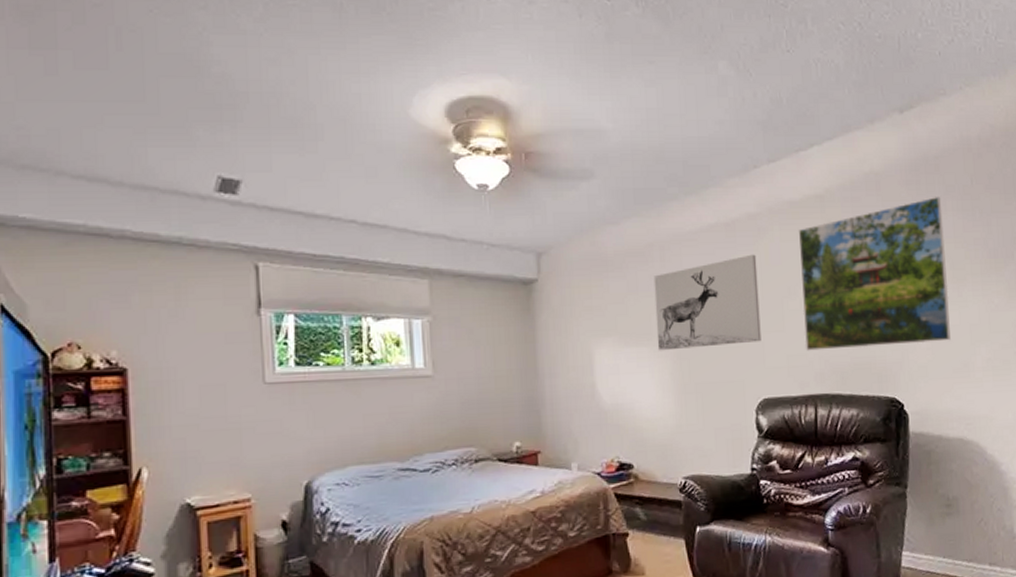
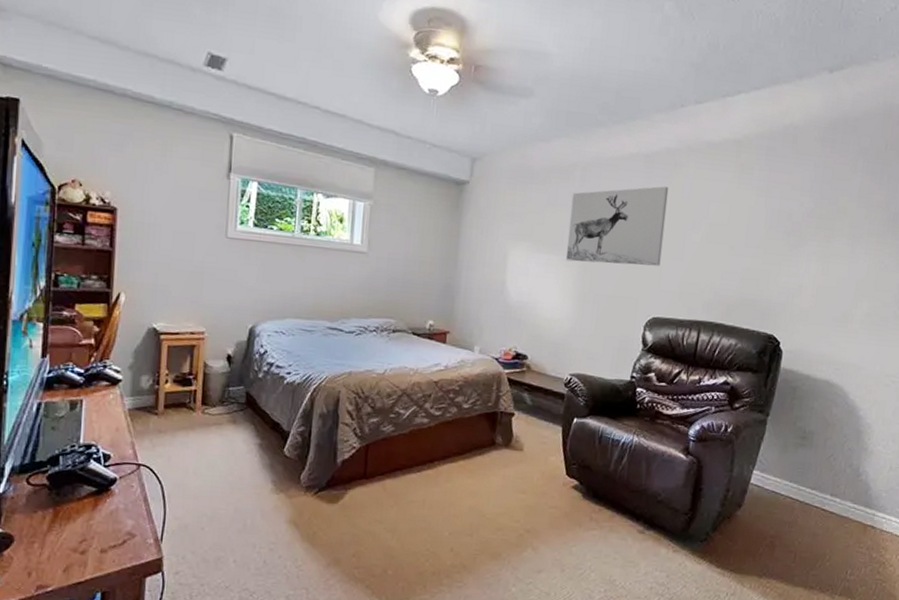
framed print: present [798,196,951,351] -> none [698,155,853,292]

